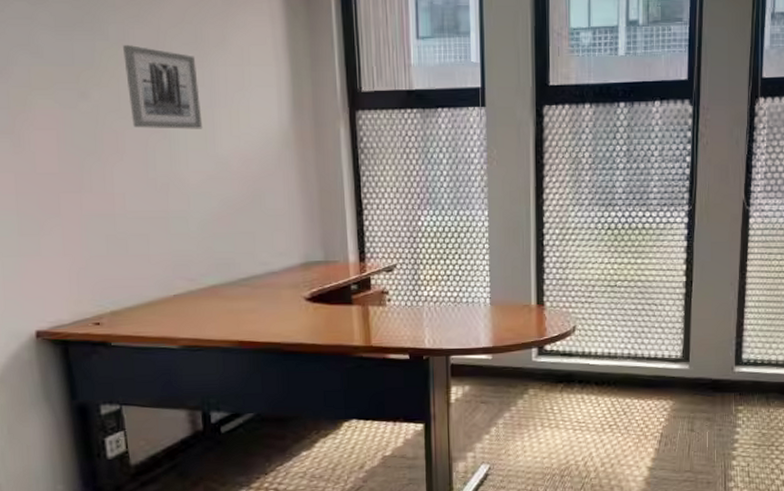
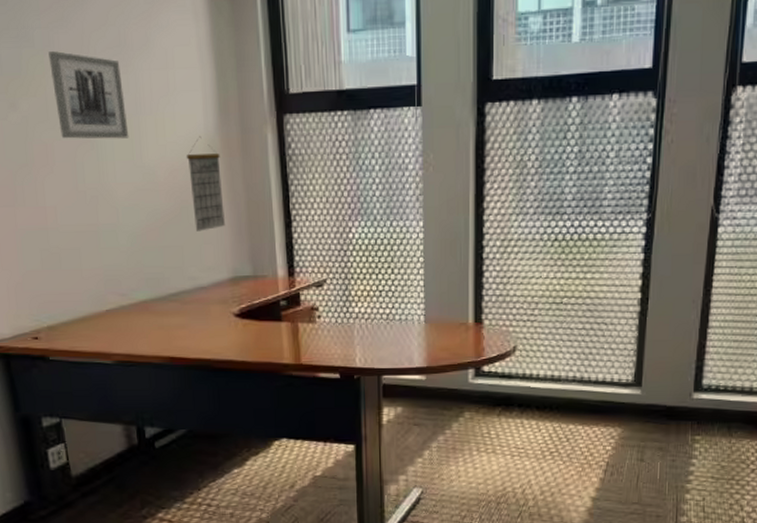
calendar: none [259,129,297,219] -> present [186,136,225,232]

